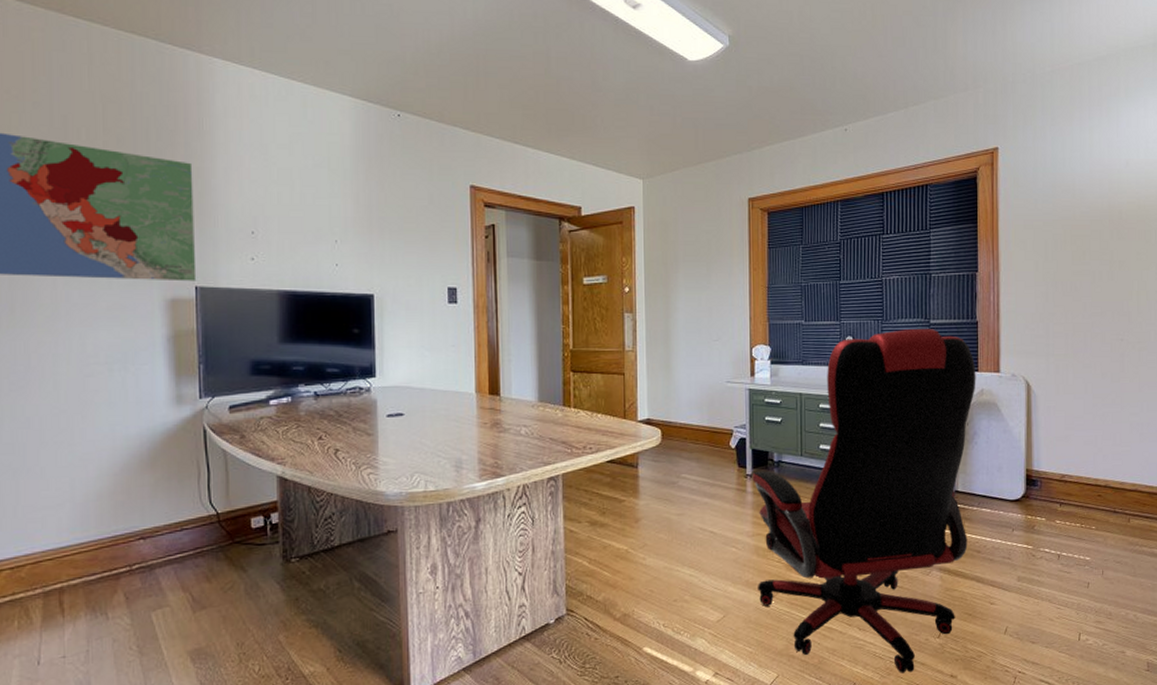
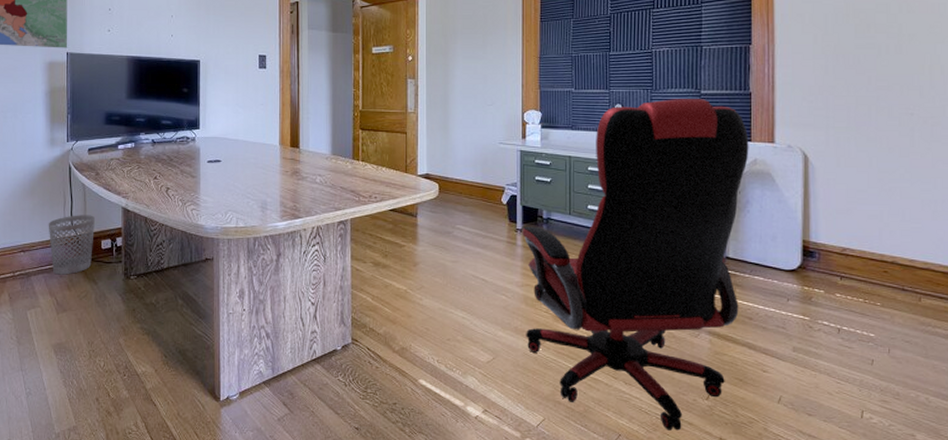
wastebasket: none [176,487,242,565] -> present [48,215,96,275]

